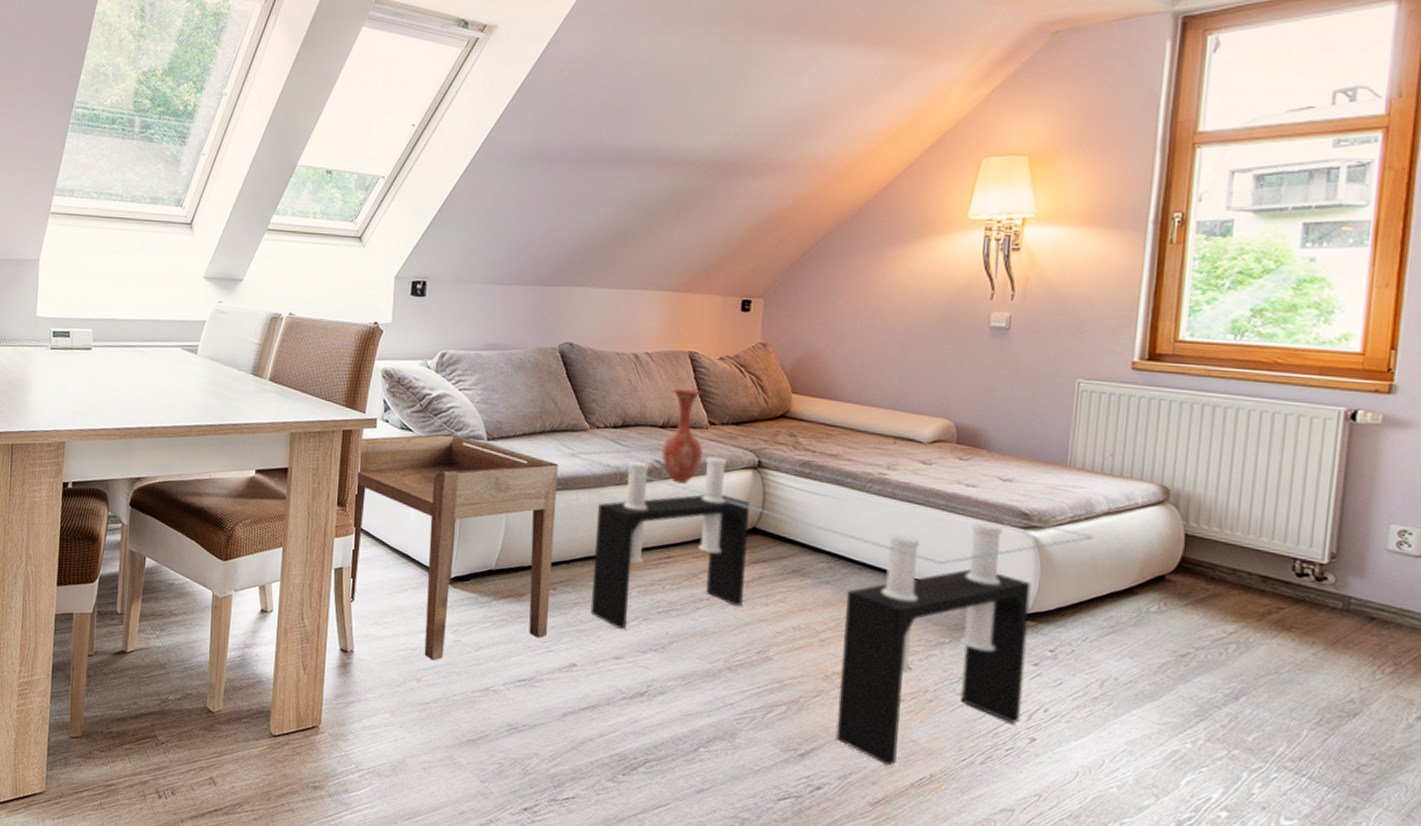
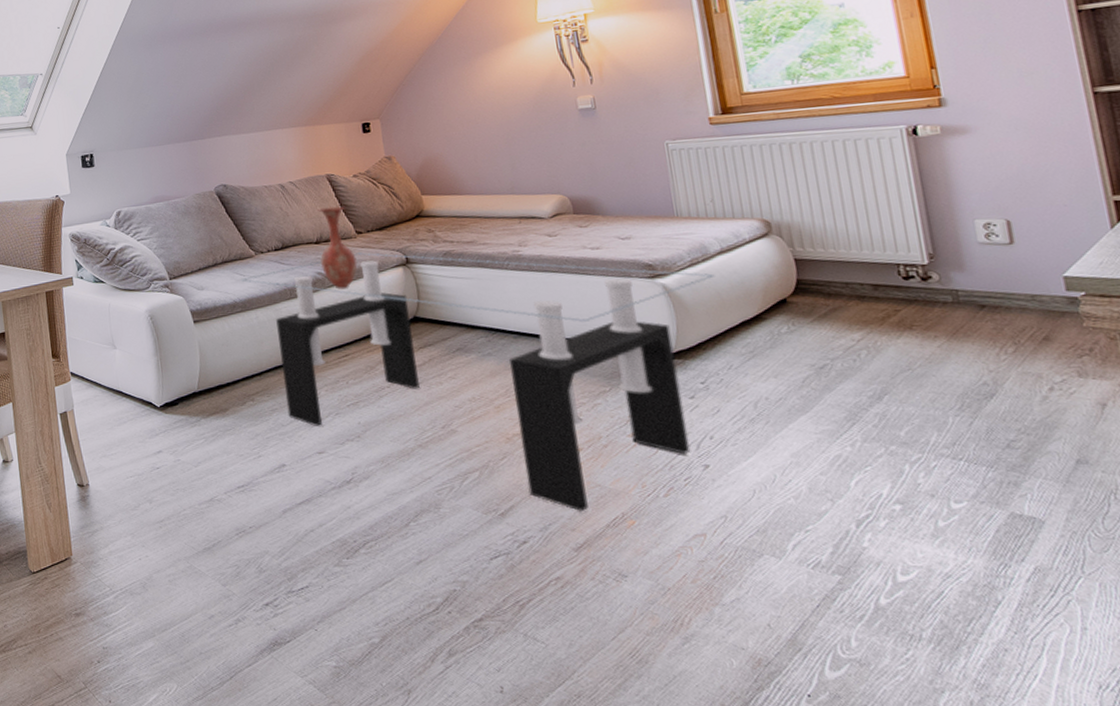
side table: present [351,433,559,661] -> none [63,279,254,482]

